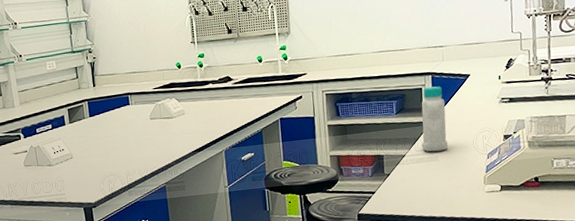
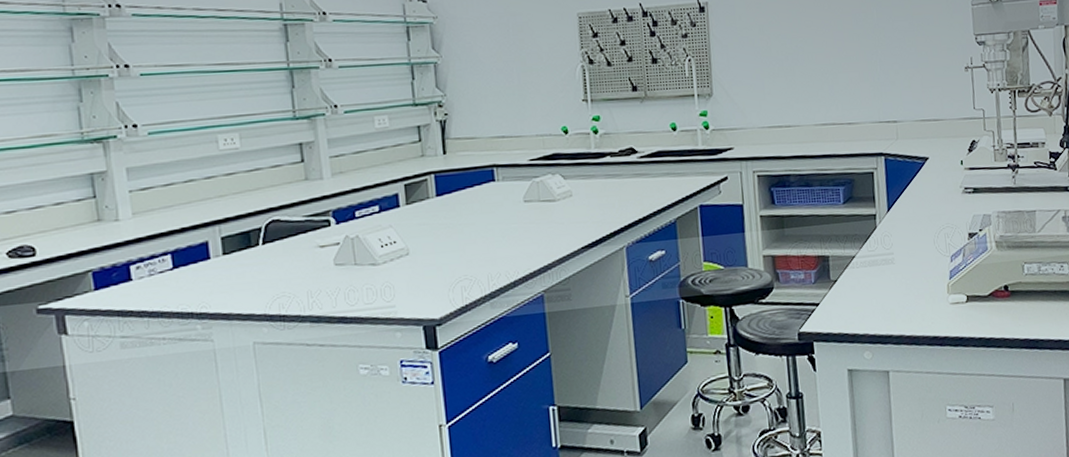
bottle: present [421,86,448,152] -> none [873,170,906,253]

